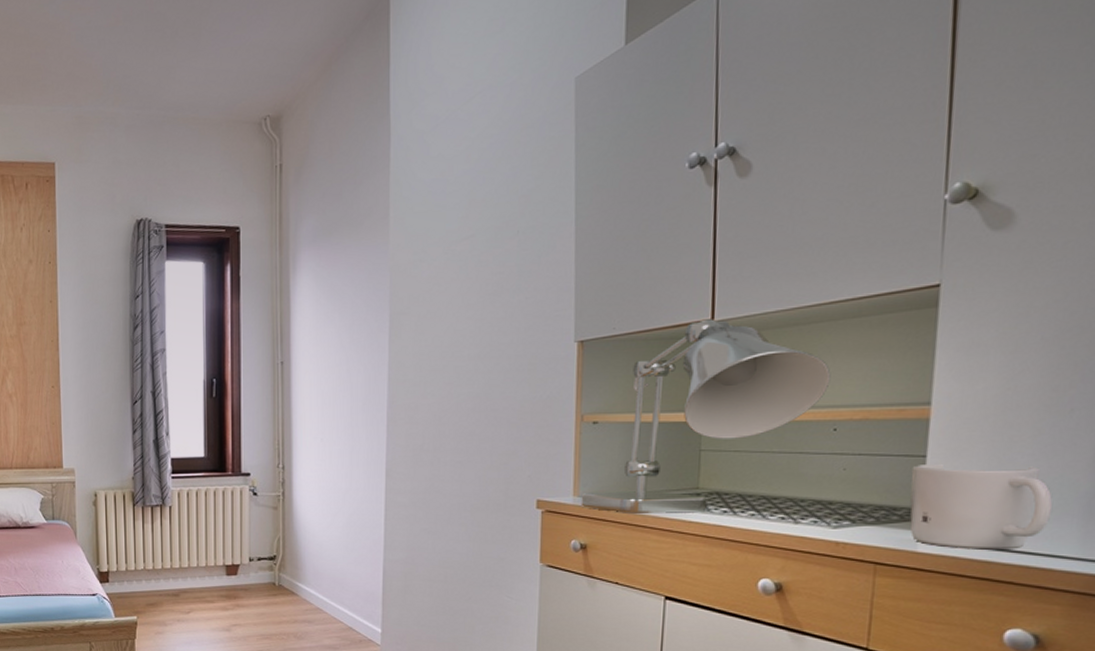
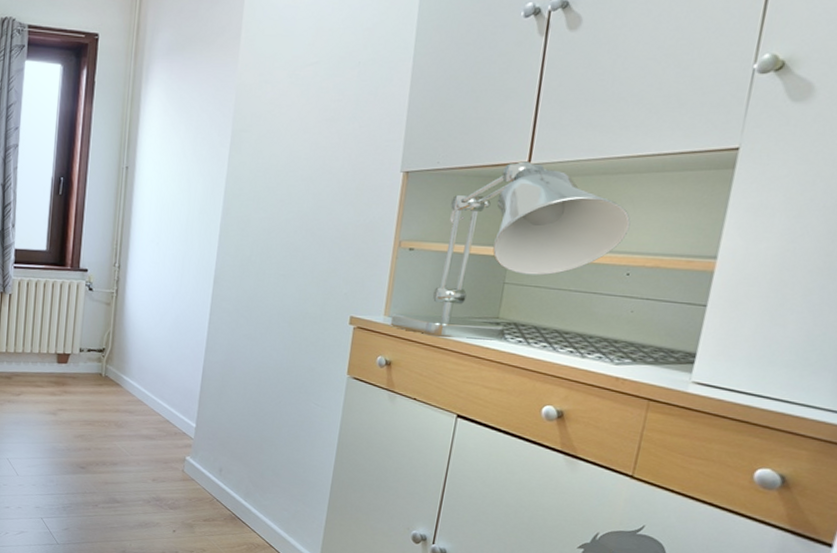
mug: present [909,463,1054,551] -> none [683,313,814,398]

